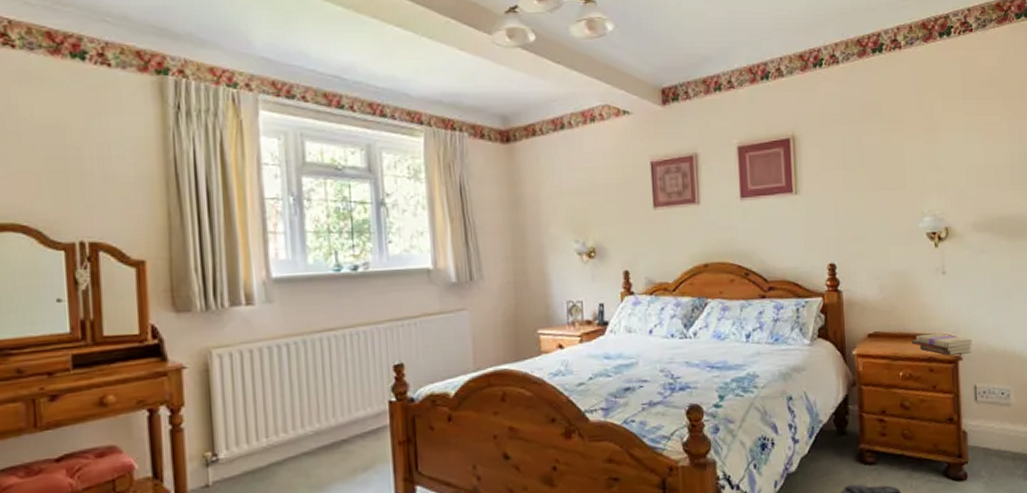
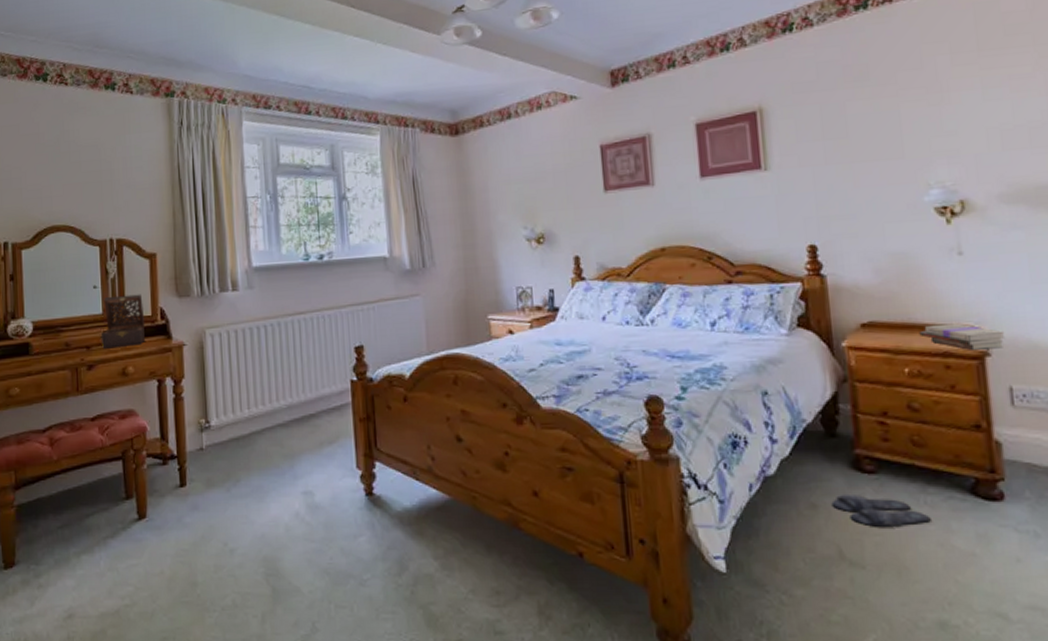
jewelry box: none [69,309,131,377] -> present [102,294,145,350]

